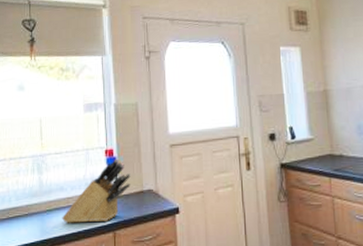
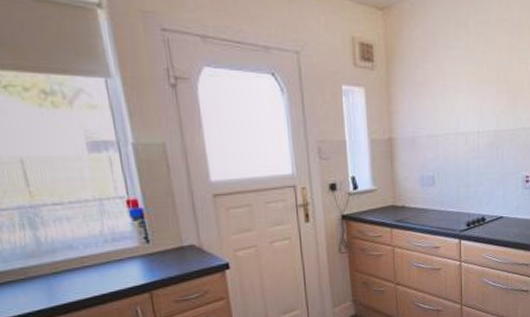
knife block: present [62,158,131,223] -> none [76,210,166,286]

